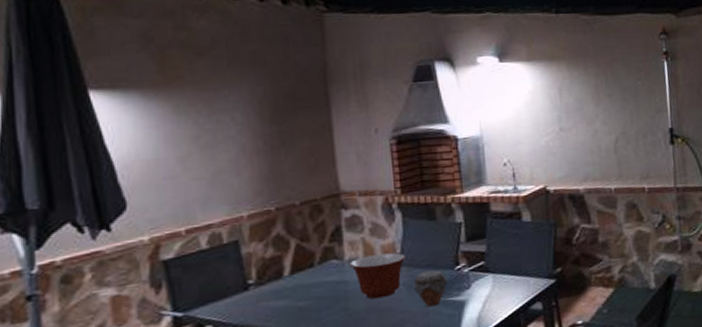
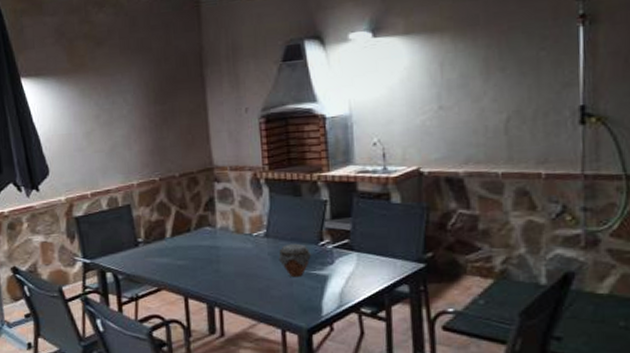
mixing bowl: present [350,252,406,299] -> none [222,224,272,265]

